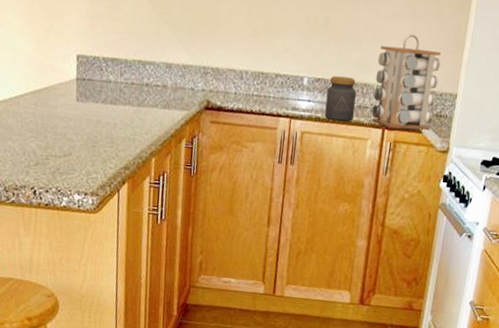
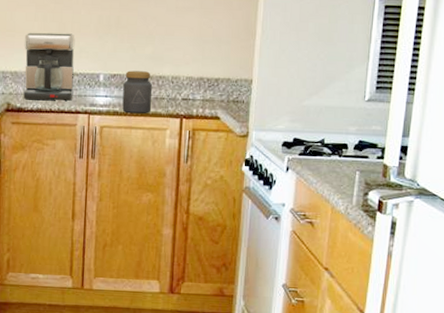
coffee maker: none [224,27,280,103] -> present [23,32,74,101]
spice rack: present [371,34,442,131] -> none [168,26,234,118]

